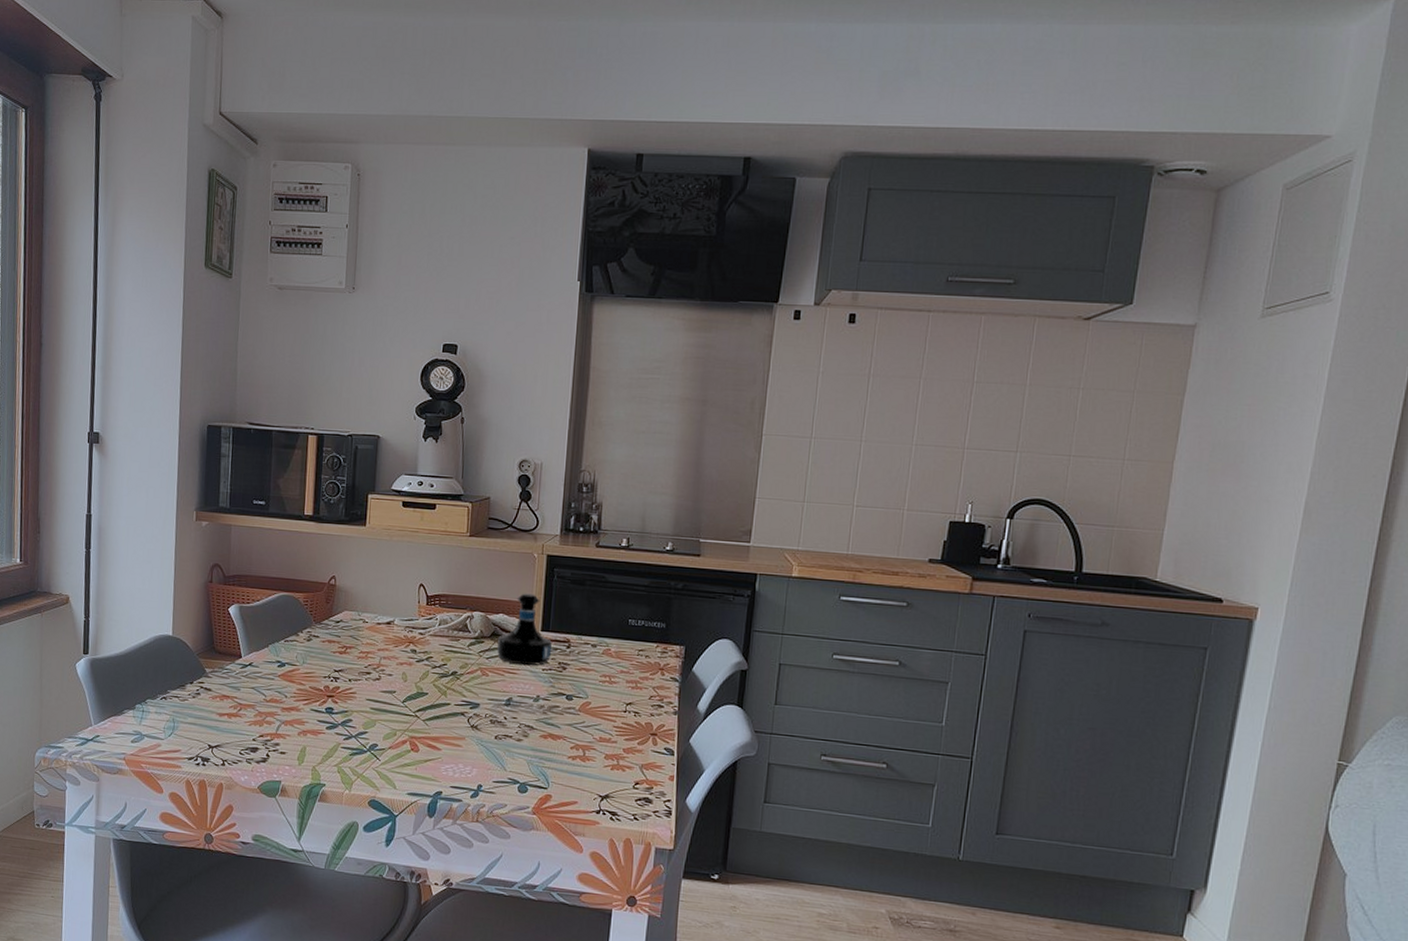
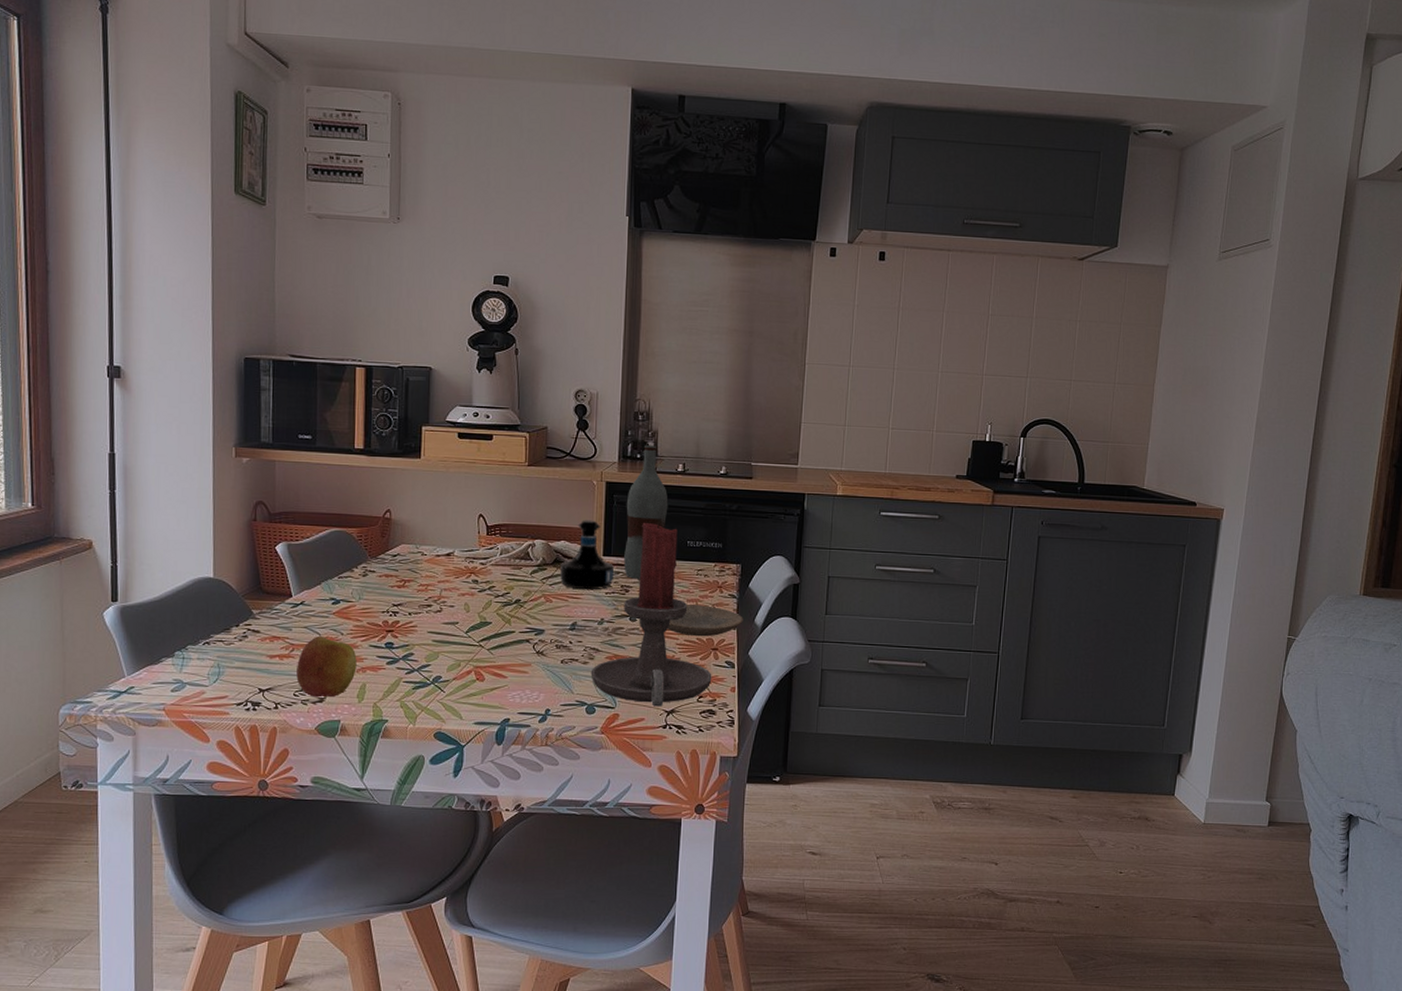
apple: none [242,697,299,758] -> present [296,636,357,698]
candle holder: none [524,598,650,791] -> present [590,522,712,707]
bottle: none [562,518,611,657] -> present [624,445,668,579]
plate: none [605,686,685,721] -> present [668,605,743,637]

